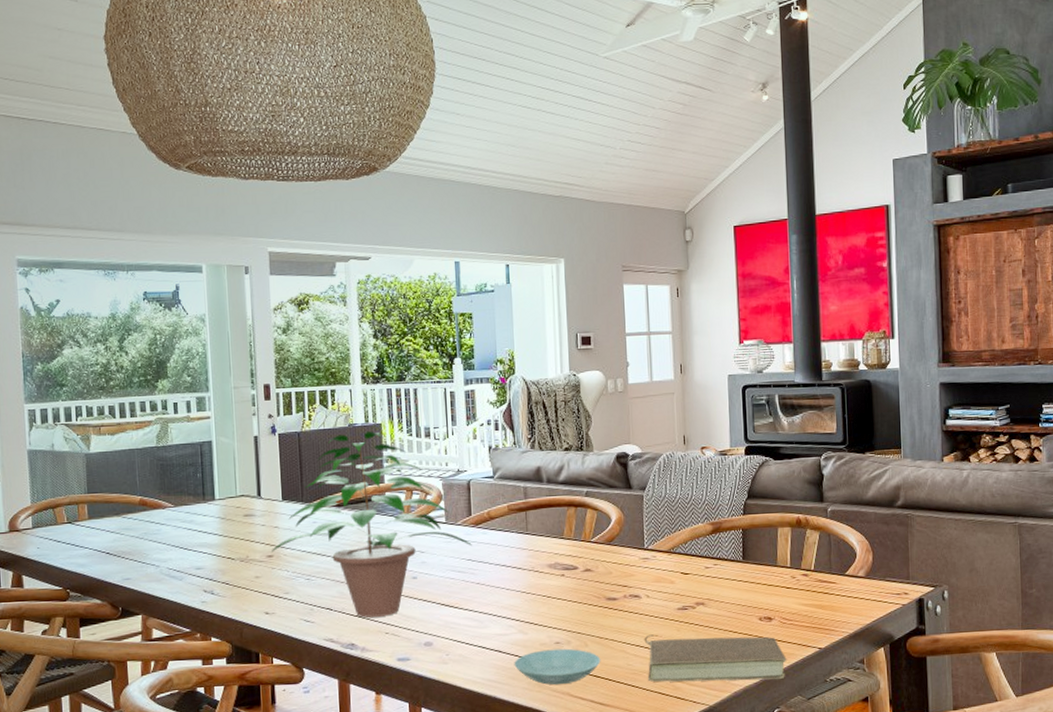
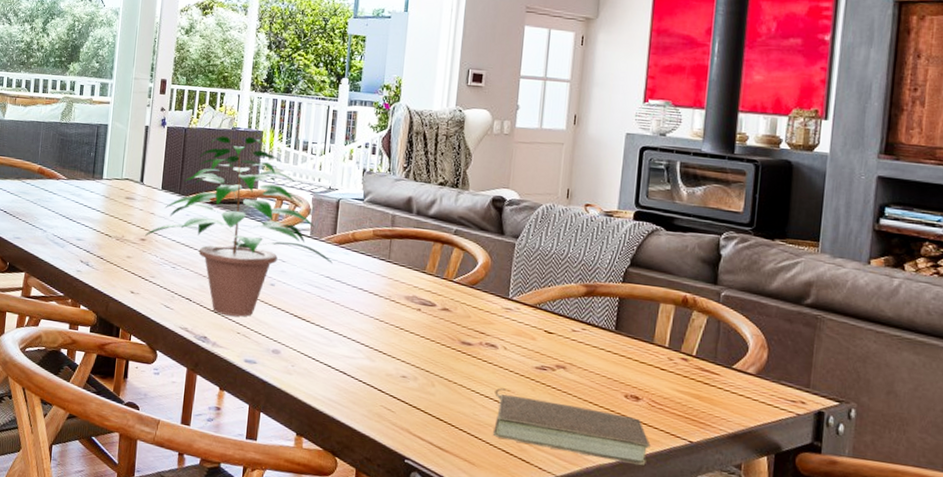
saucer: present [514,648,601,685] -> none [356,380,446,421]

